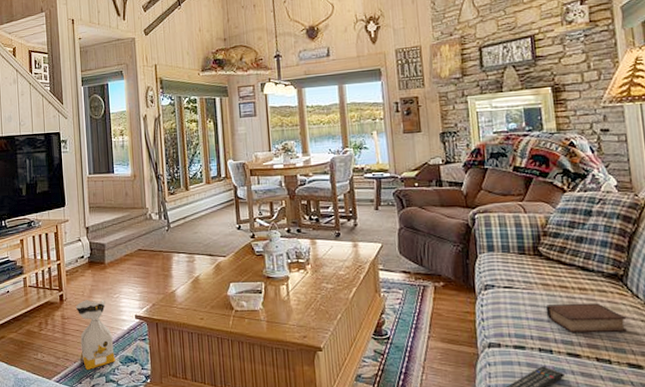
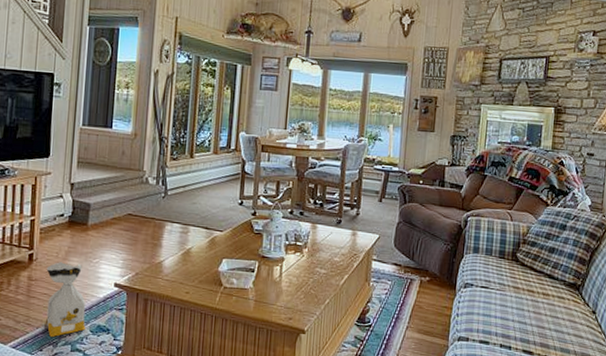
book: present [545,303,627,332] -> none [512,306,575,335]

